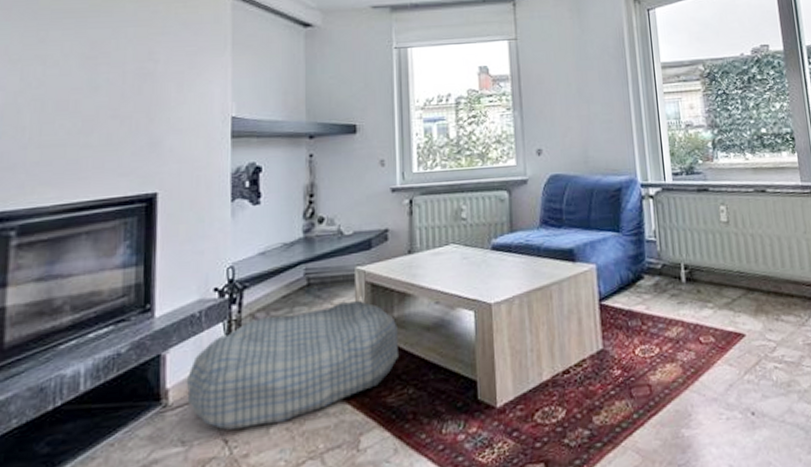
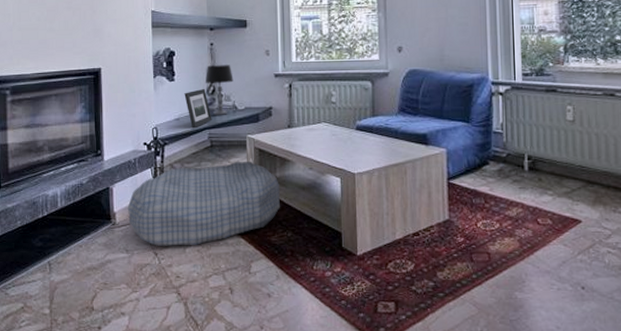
picture frame: none [273,211,310,264] -> present [184,88,212,129]
table lamp: none [301,180,339,246] -> present [205,65,234,116]

